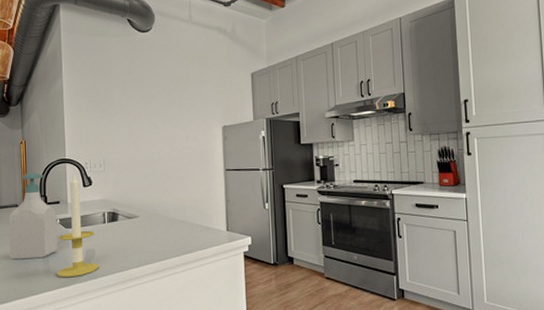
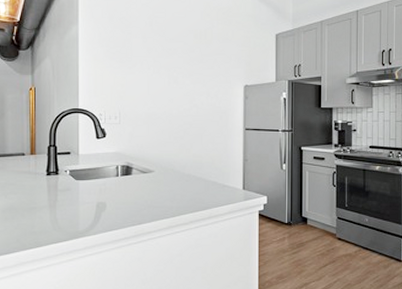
soap bottle: present [9,172,58,260] -> none [14,120,66,210]
candle: present [57,173,99,278] -> none [65,124,110,230]

